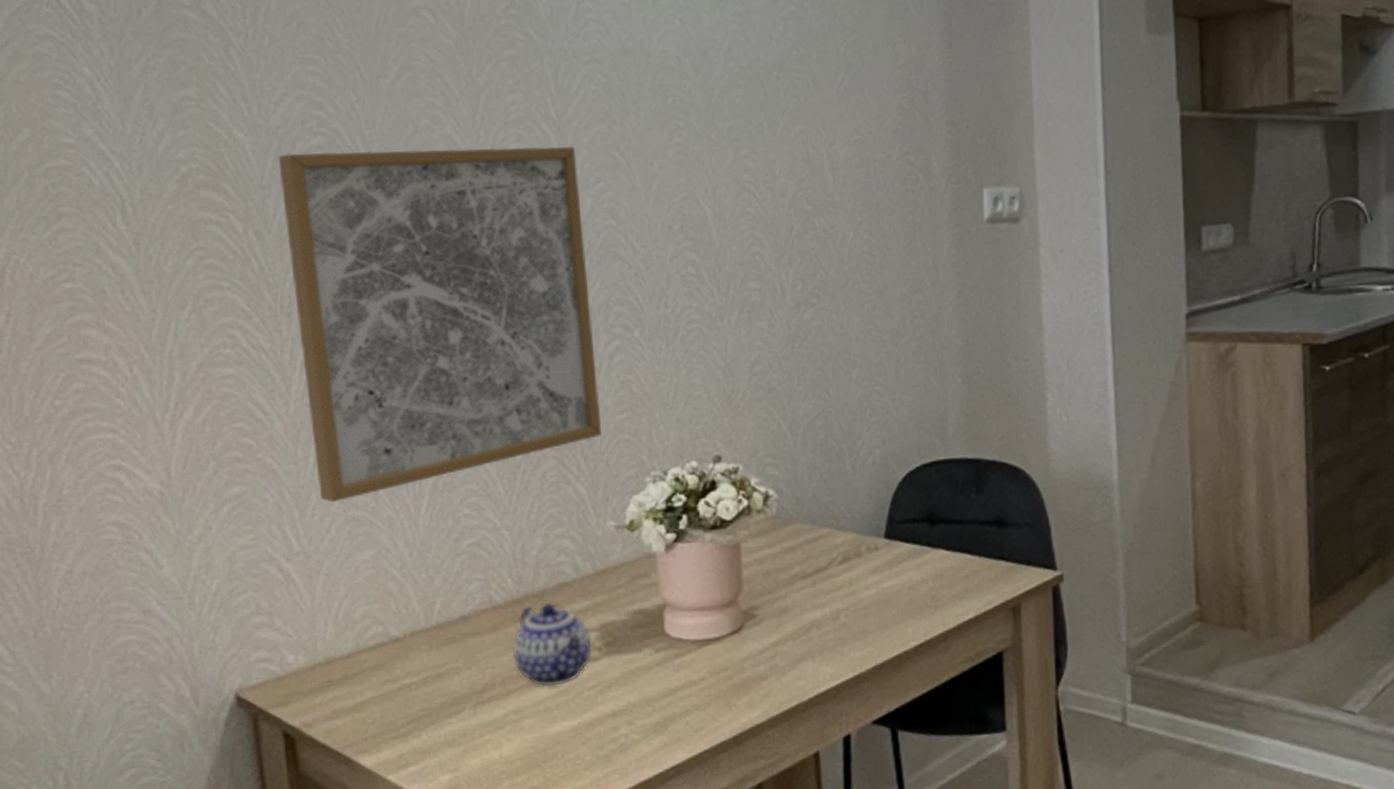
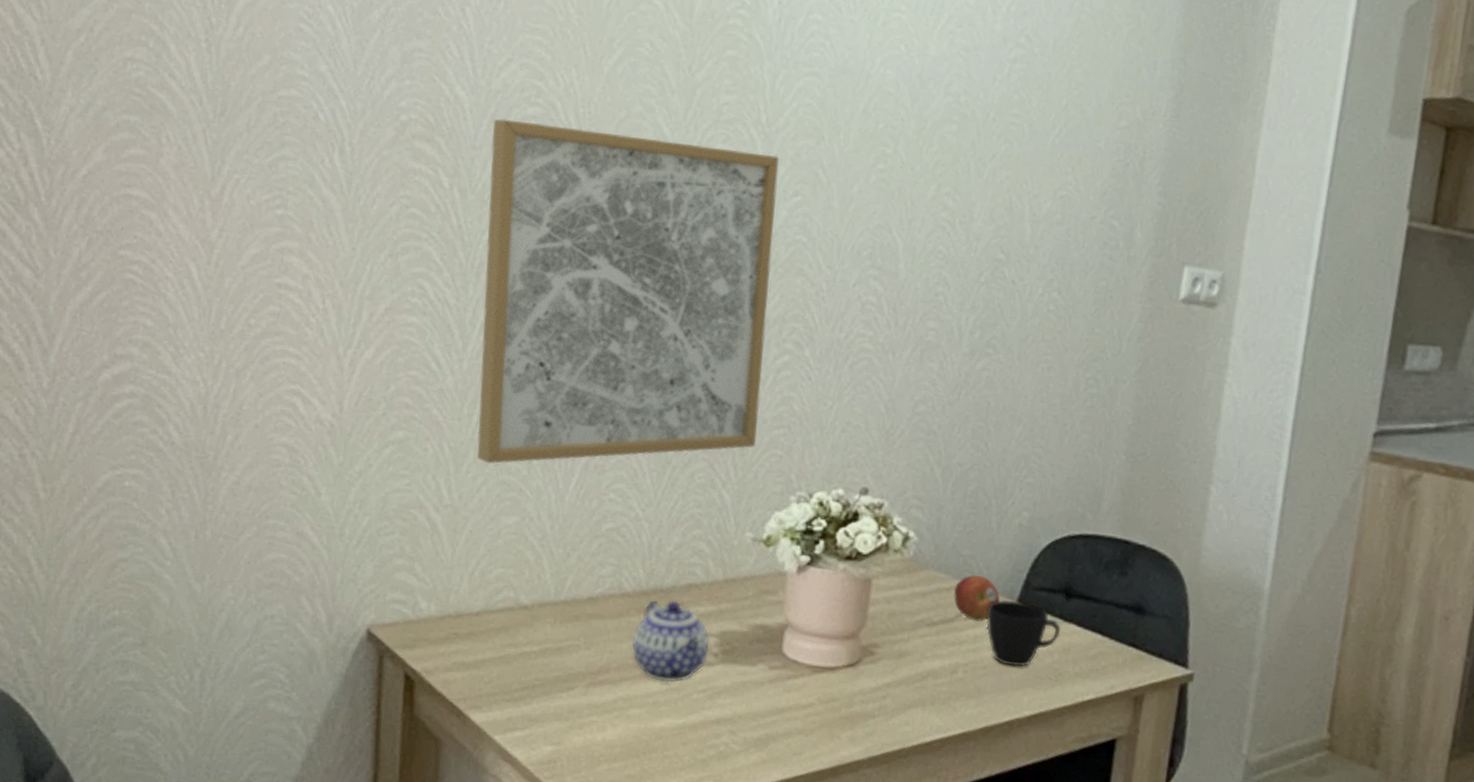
fruit: none [821,519,869,565] -> present [954,574,1002,622]
cup: none [858,536,932,602] -> present [986,599,1061,667]

